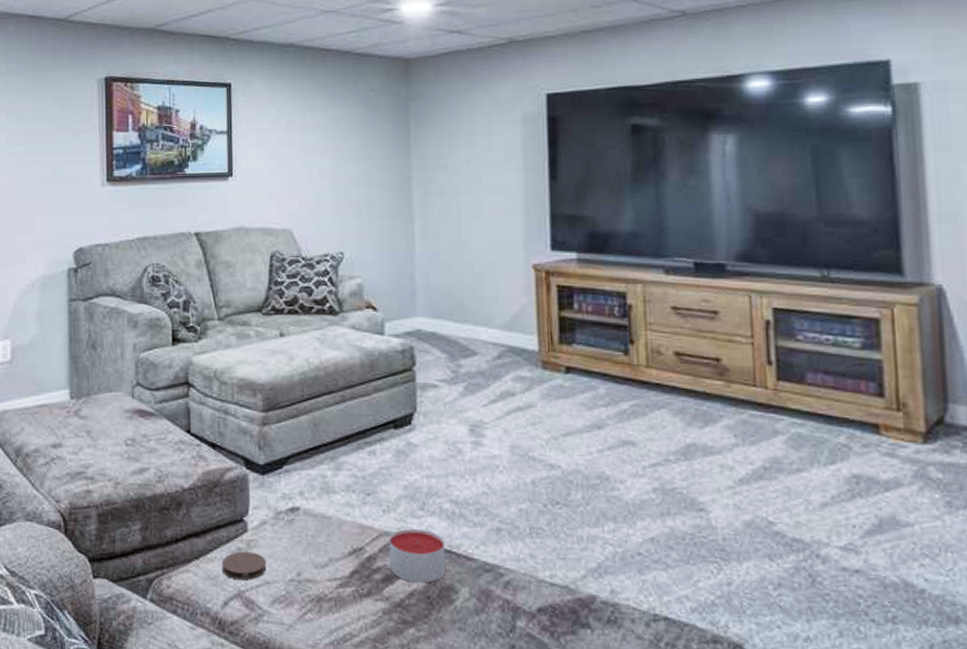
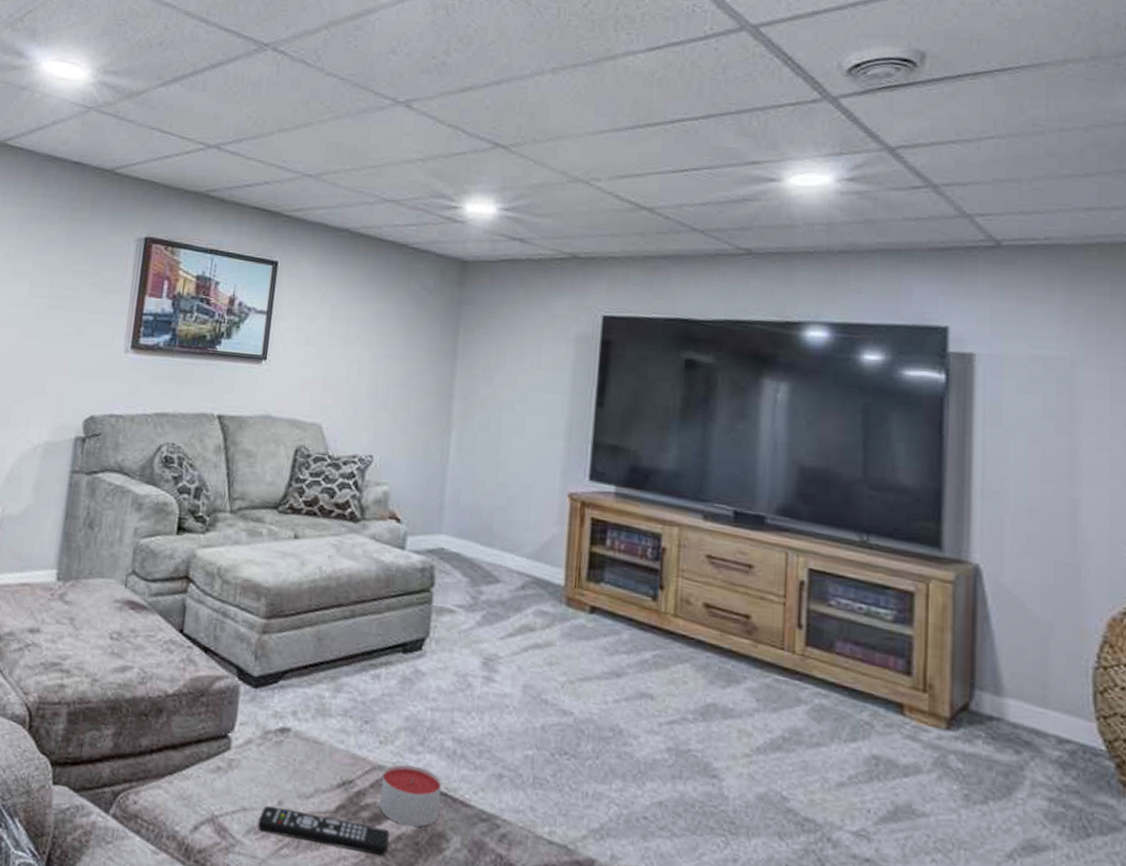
coaster: present [221,551,267,580] -> none [196,770,247,804]
remote control: none [280,577,403,612] -> present [257,805,390,857]

